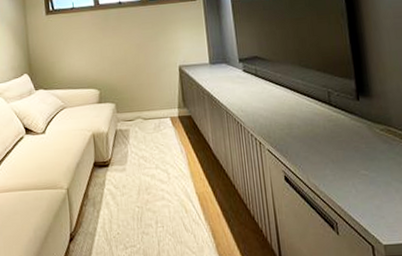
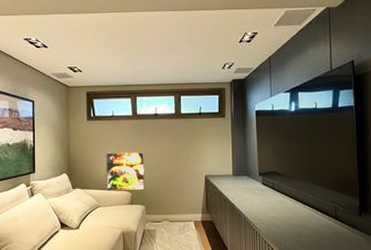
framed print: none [68,45,114,91] -> present [105,151,145,192]

